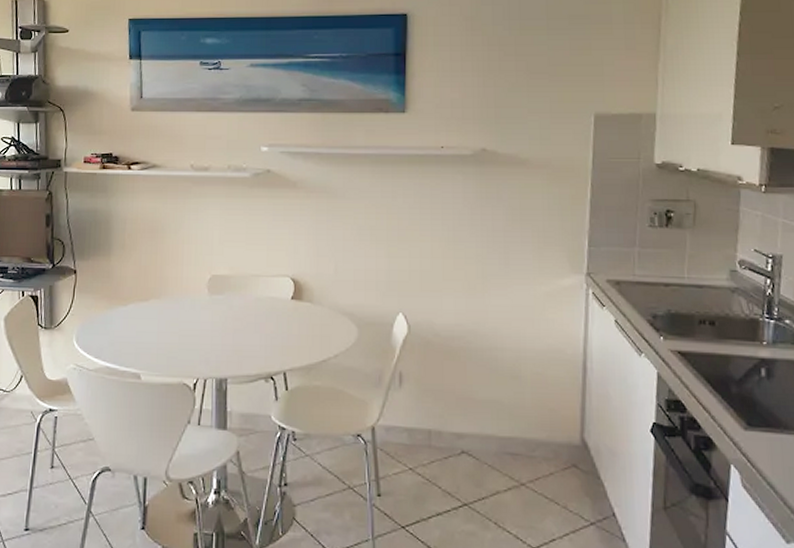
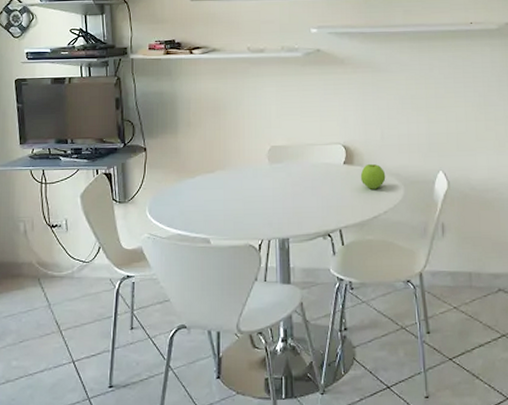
apple: none [309,300,338,329] -> present [360,163,386,189]

